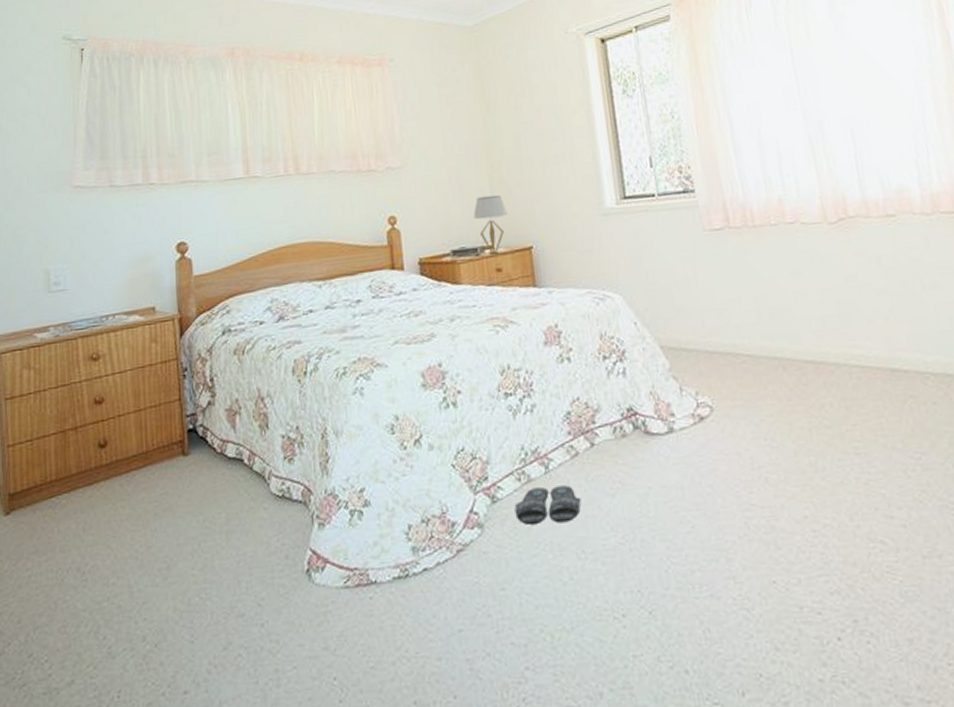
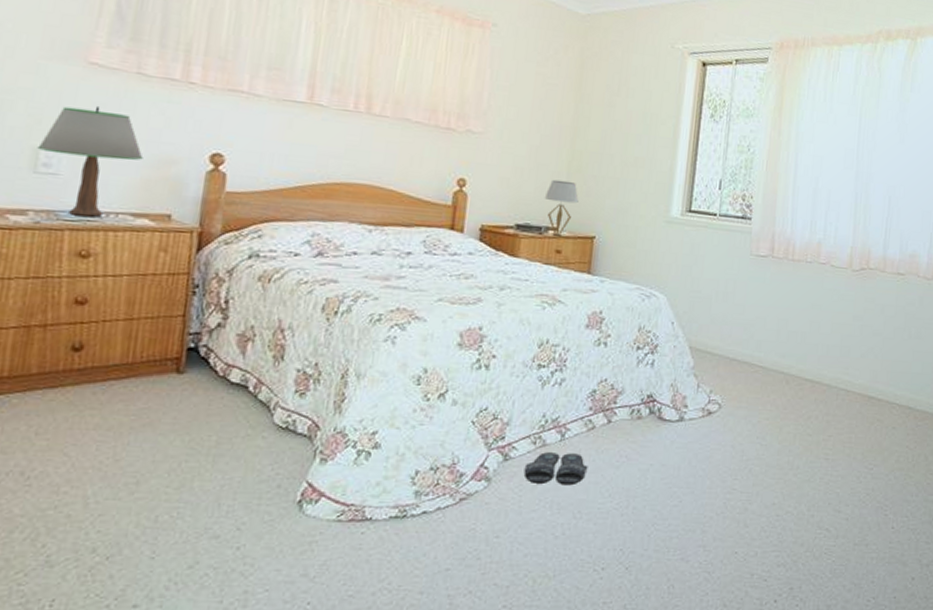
table lamp: none [48,222,126,324] -> present [37,105,143,217]

